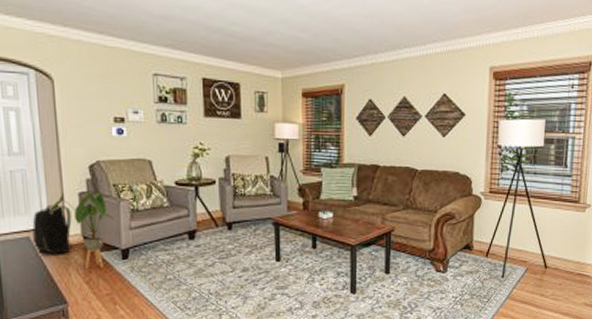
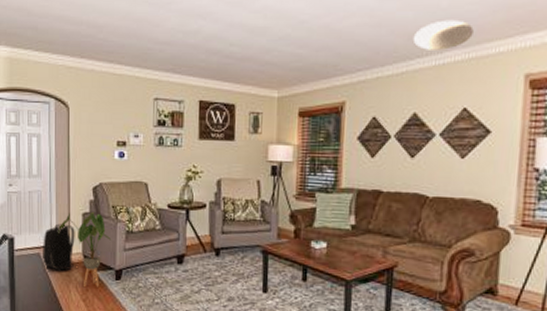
ceiling light: none [401,15,450,43] -> present [413,19,474,50]

